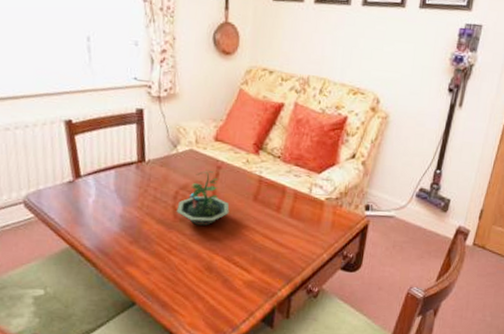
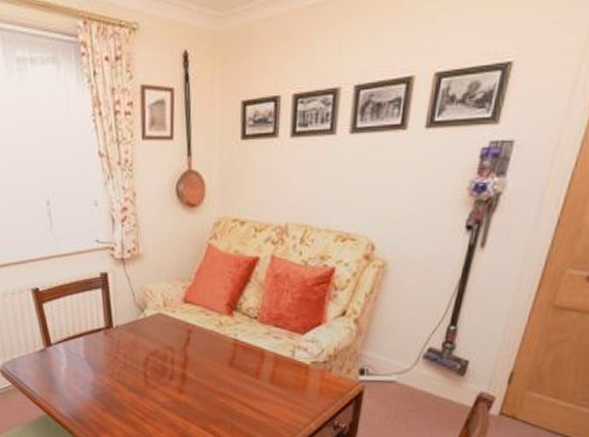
terrarium: present [176,171,230,226] -> none [148,335,203,393]

